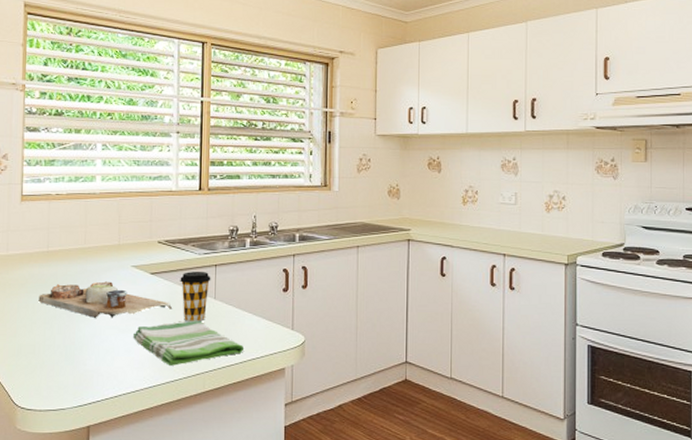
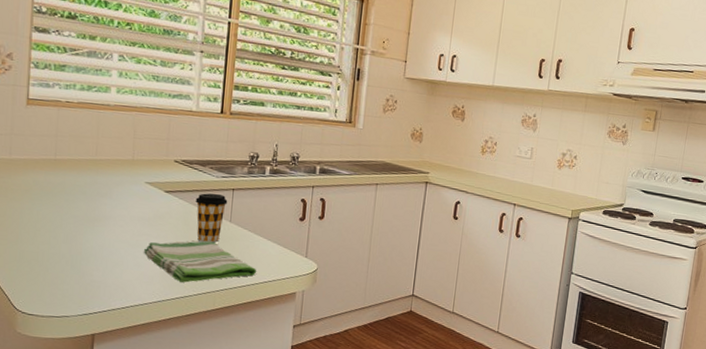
cutting board: present [38,281,173,318] -> none [43,193,187,232]

